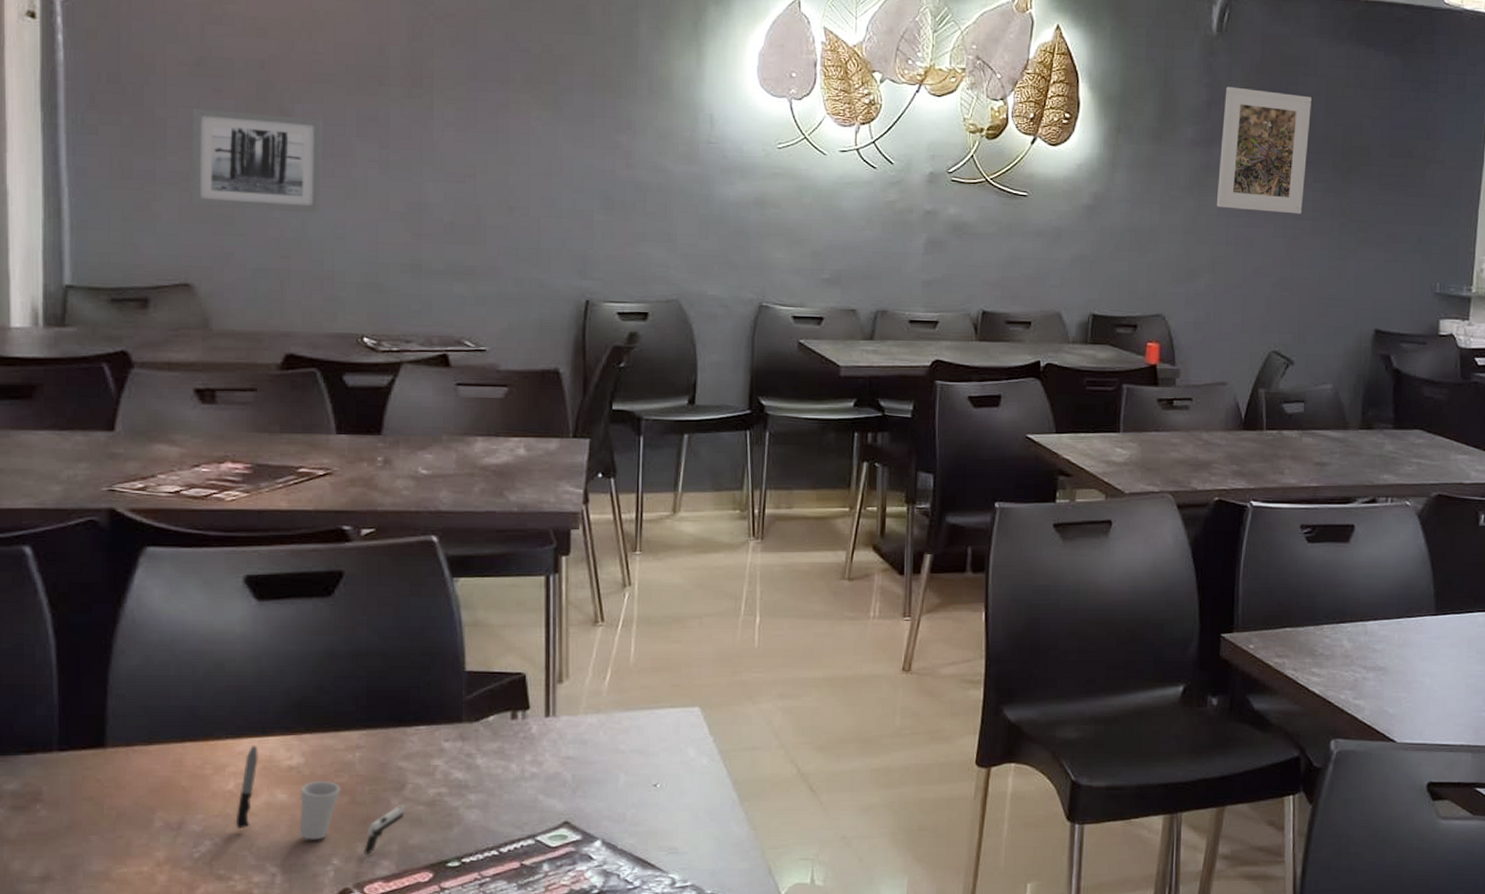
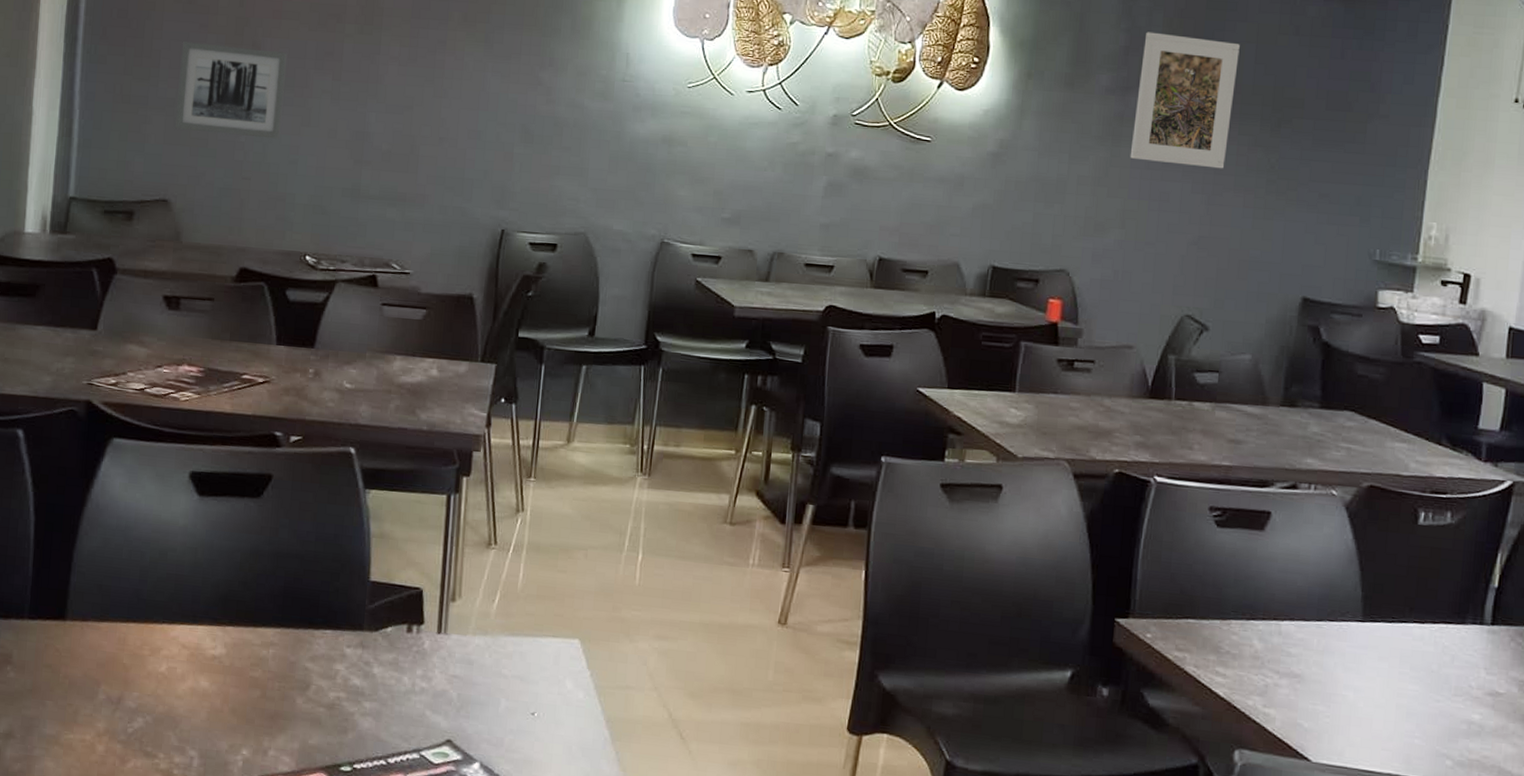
cup: present [235,745,405,856] -> none [164,632,308,750]

